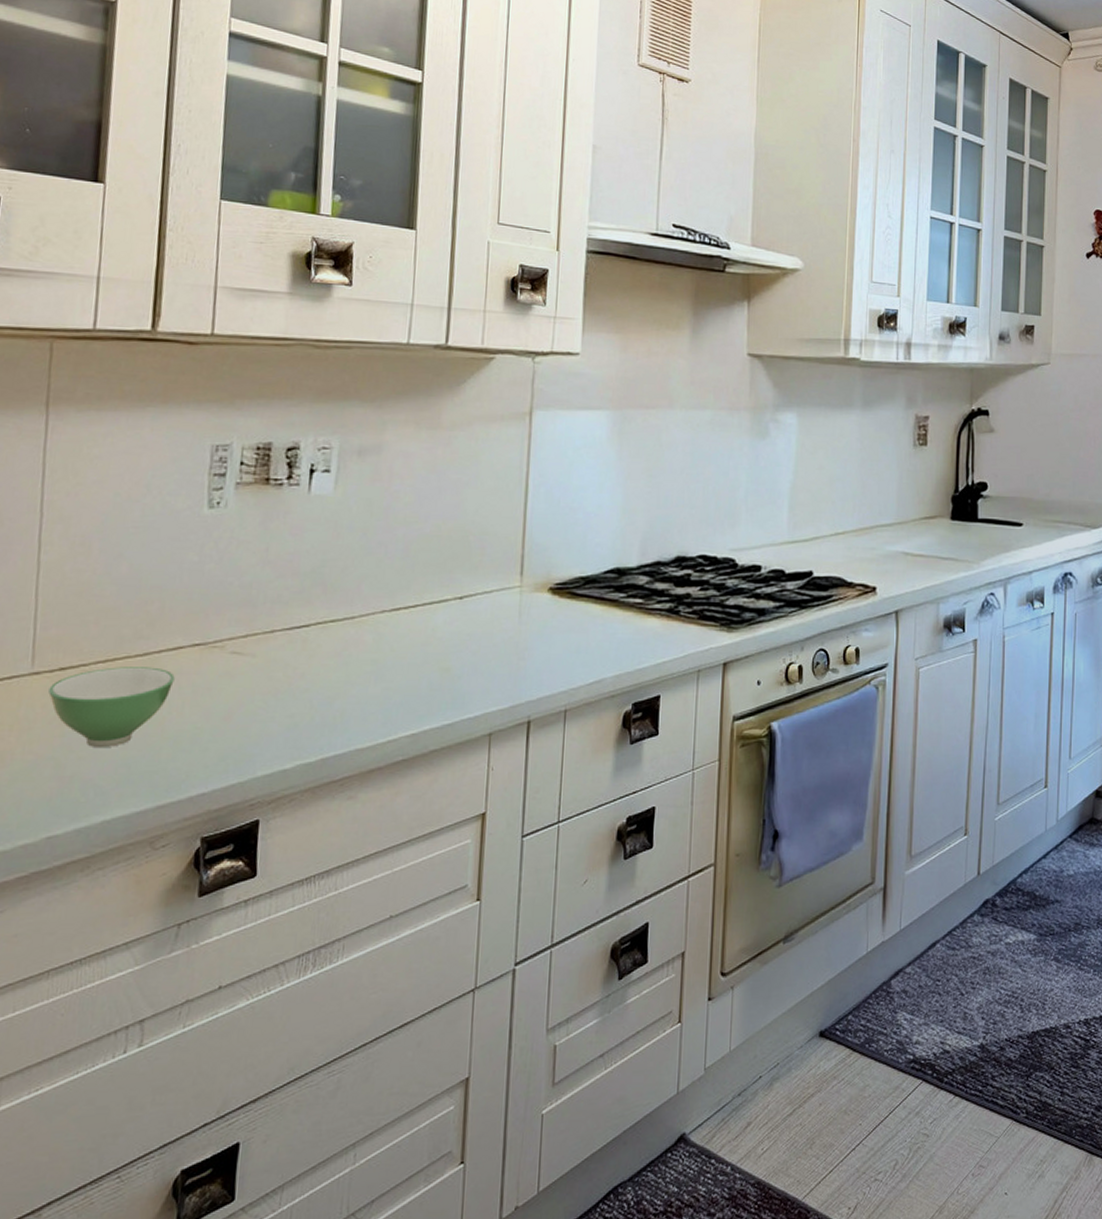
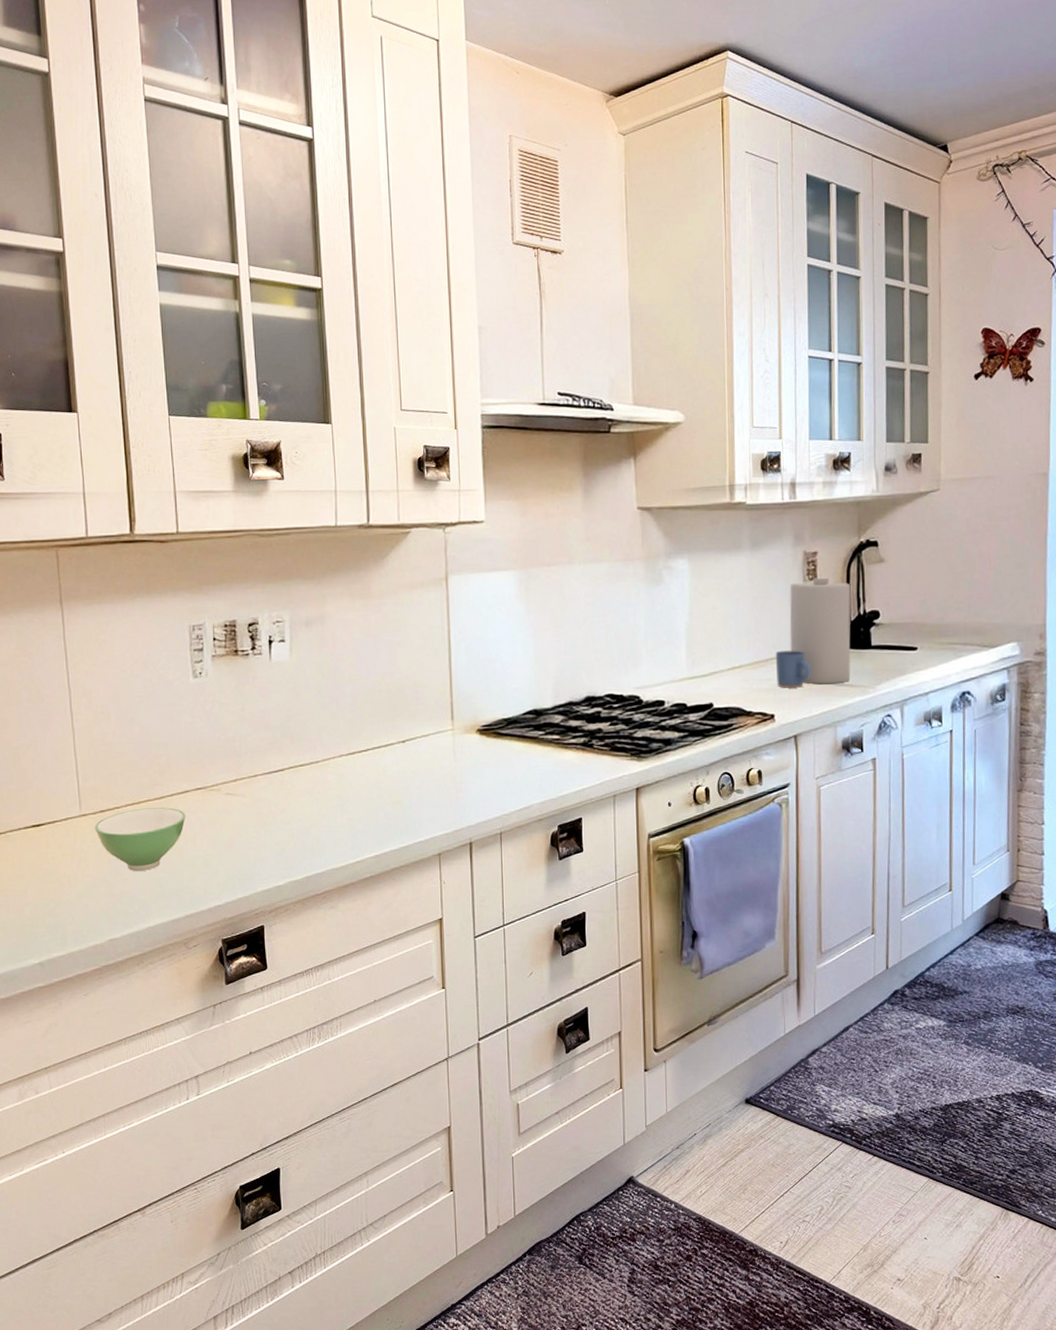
mug: none [880,518,916,559] -> present [775,650,811,688]
paper towel holder: none [896,443,960,557] -> present [789,577,851,684]

